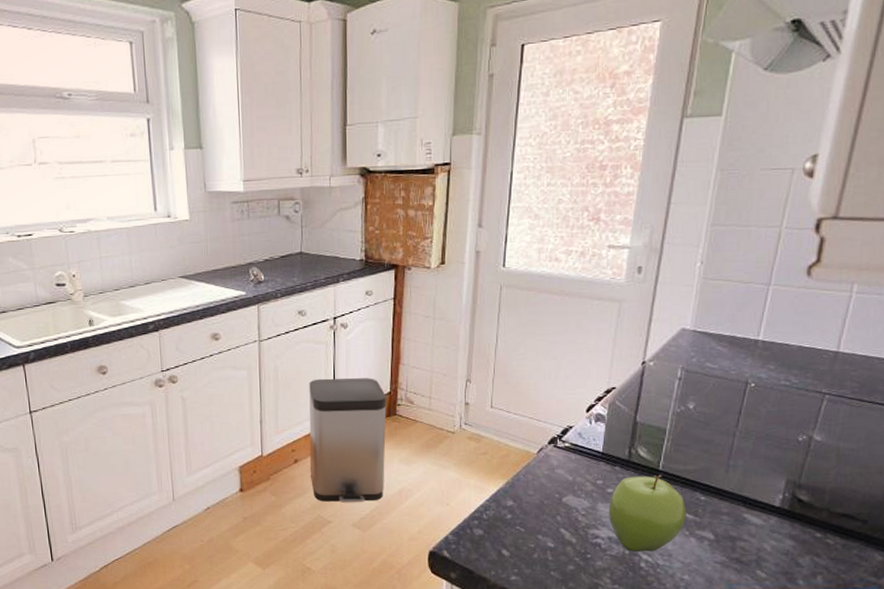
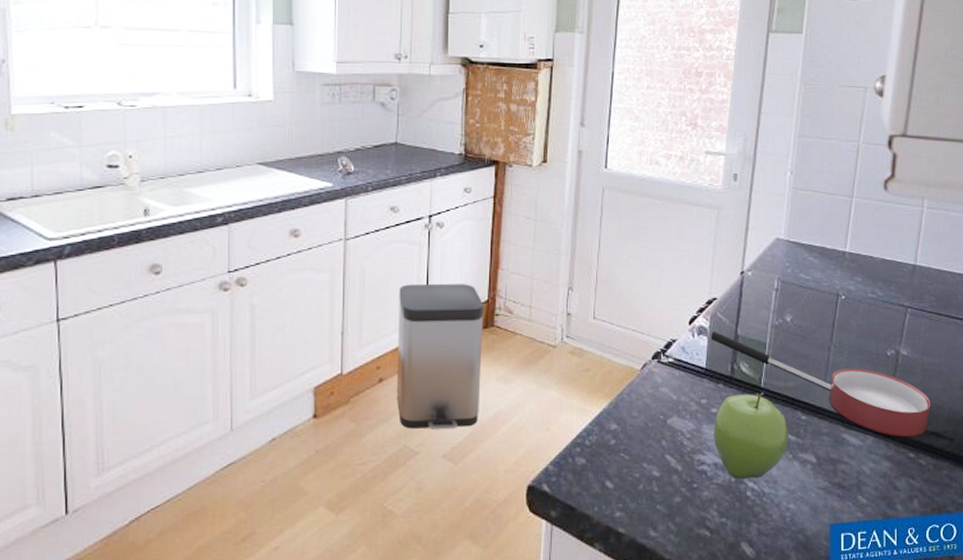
frying pan: none [608,418,844,519] -> present [710,331,931,438]

